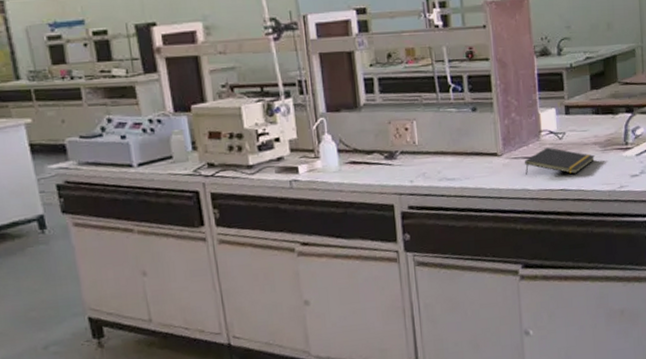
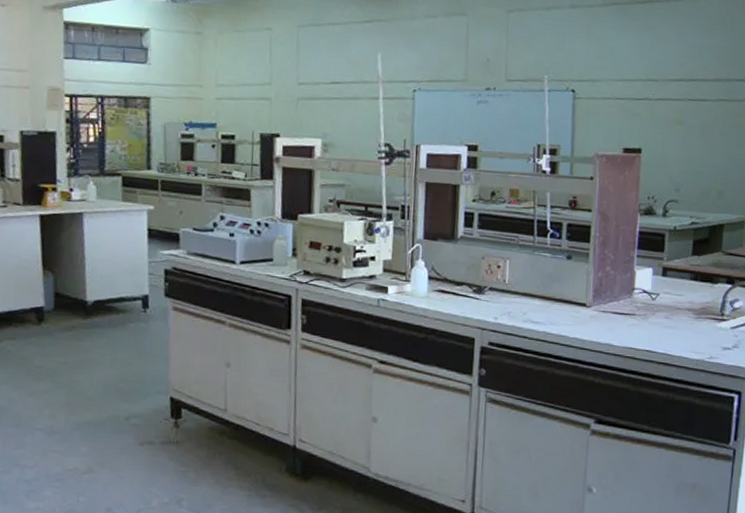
notepad: present [524,147,595,175] -> none [612,305,687,337]

